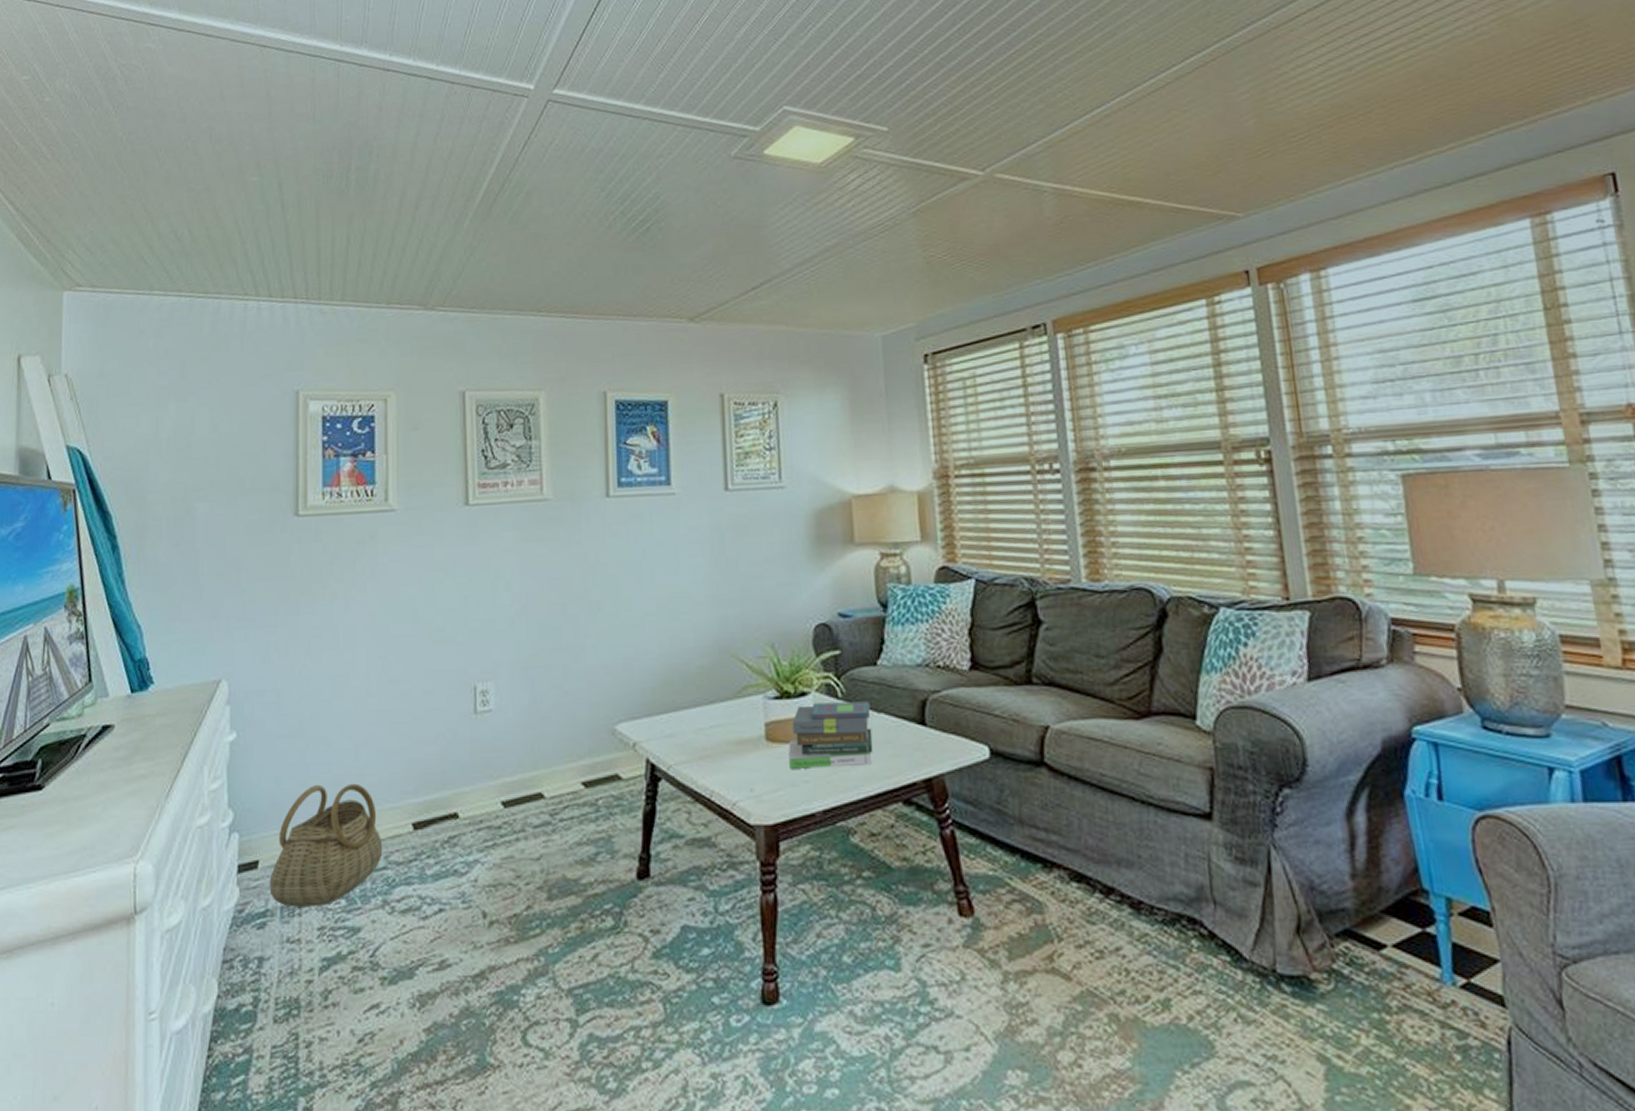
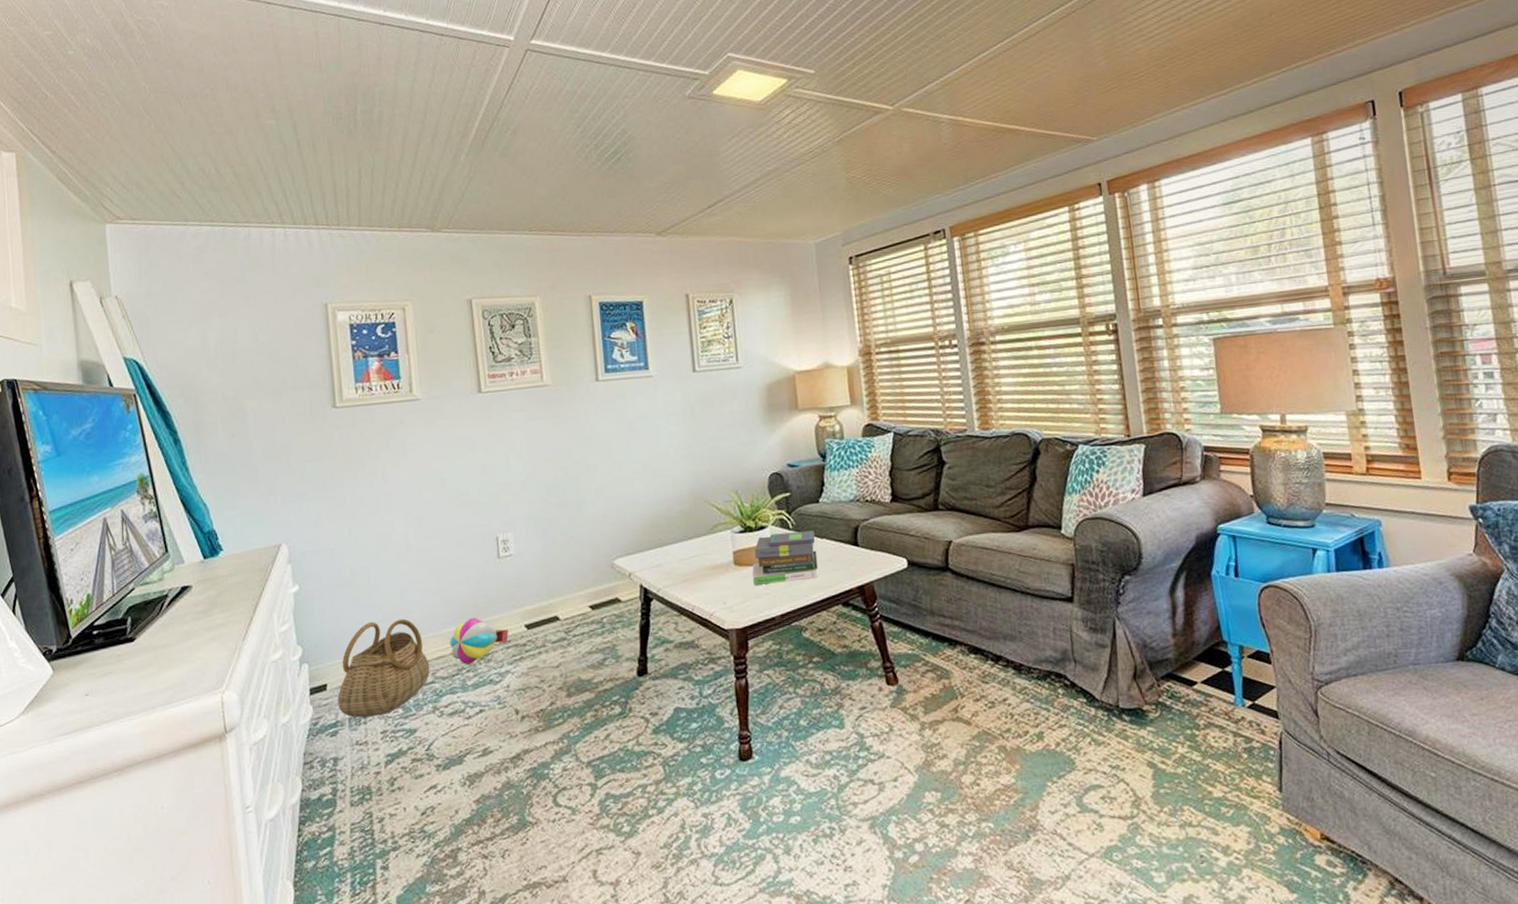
beach ball: none [409,787,481,848] -> present [449,617,509,664]

